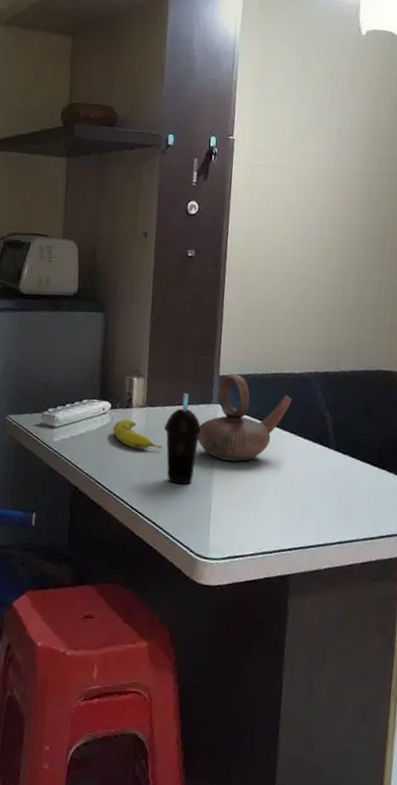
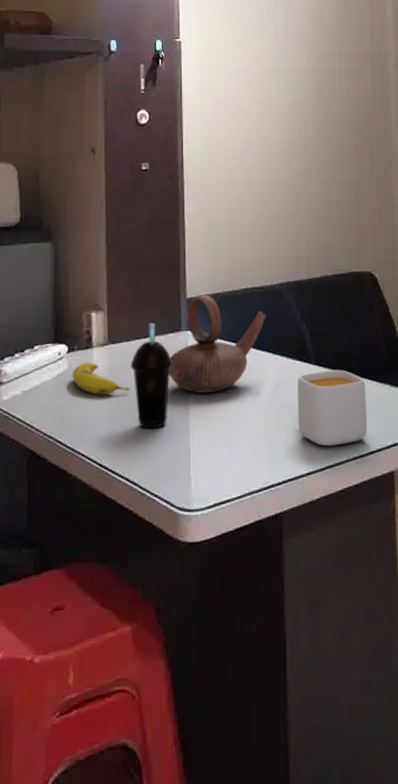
mug: none [313,456,383,526] -> present [297,370,367,447]

